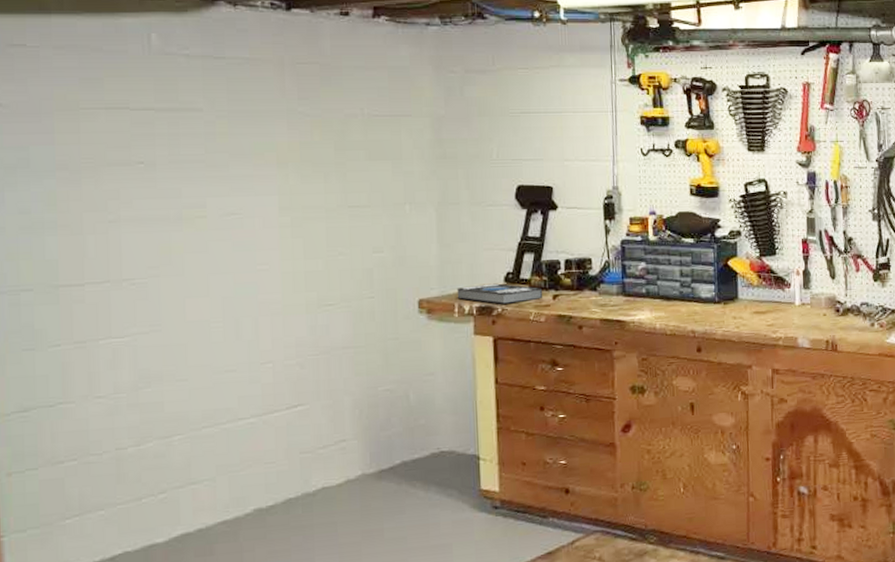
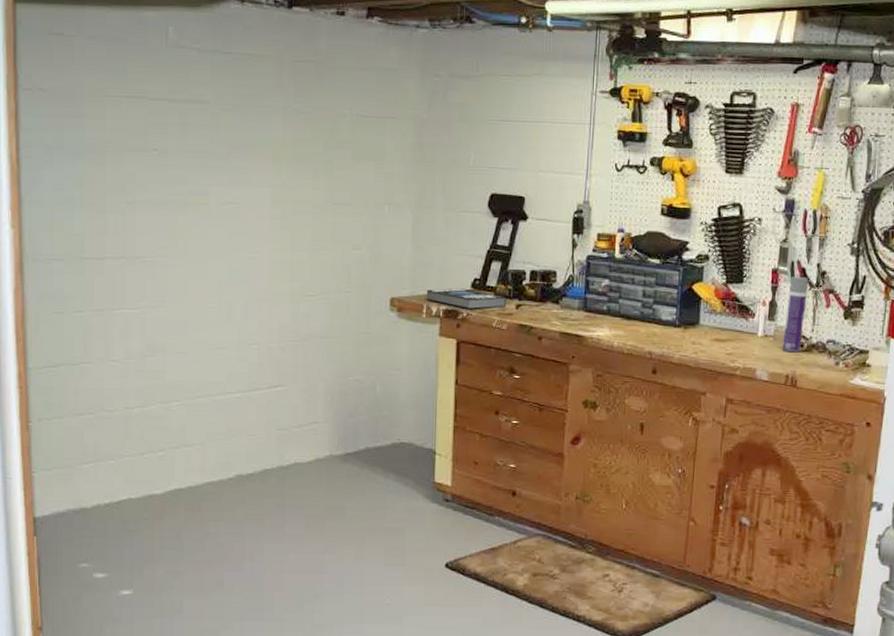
spray can: none [819,245,838,318] -> present [781,277,808,353]

